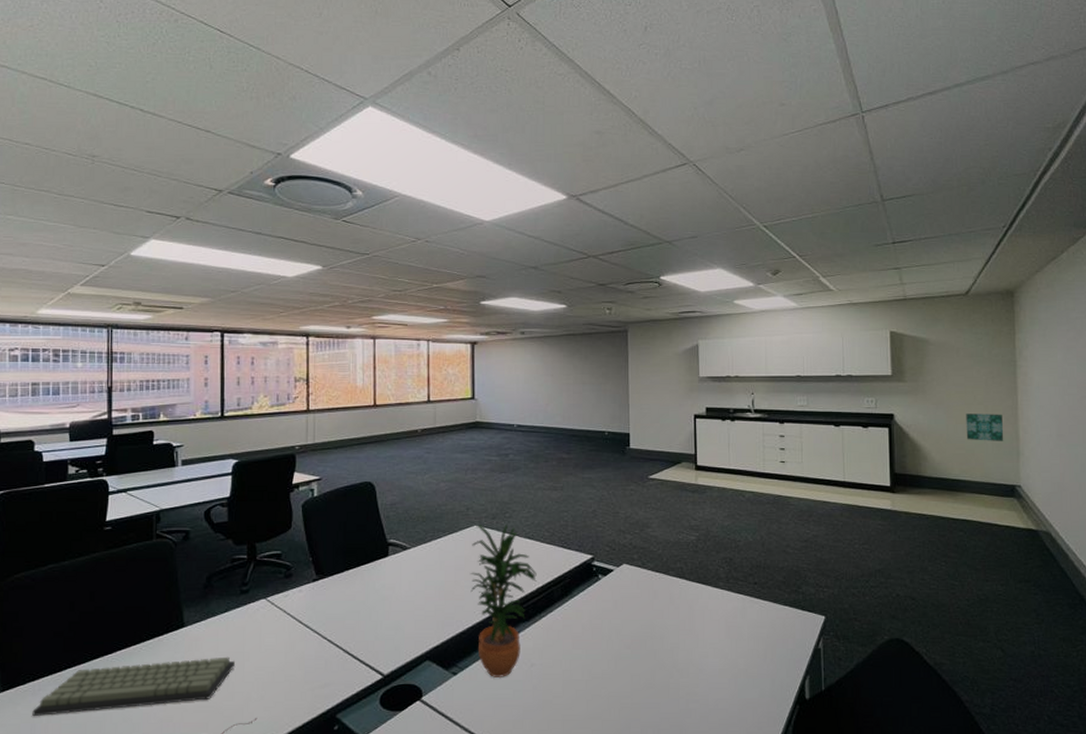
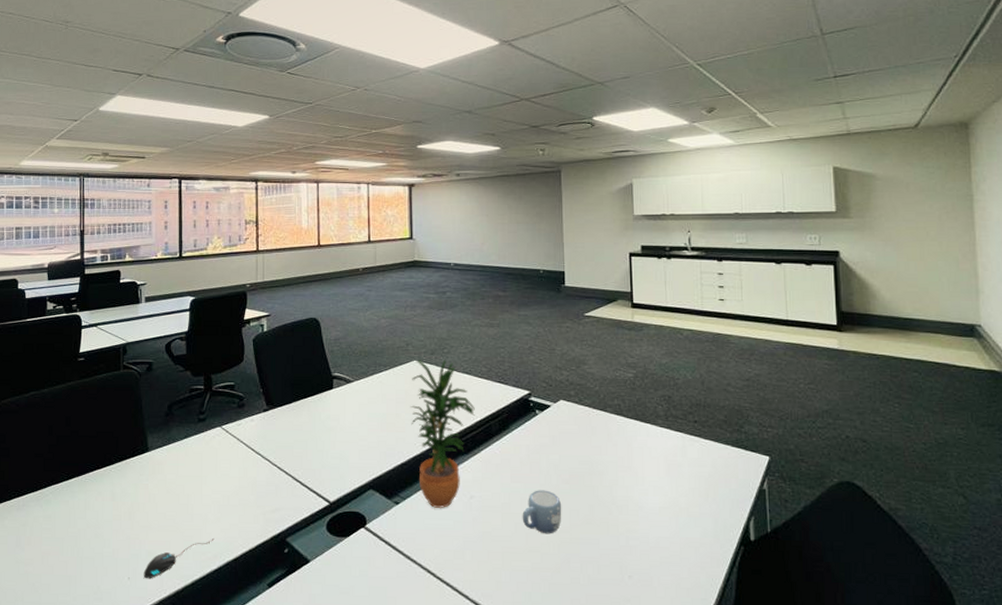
keyboard: present [32,656,236,716] -> none [17,480,194,529]
mug: none [583,656,623,700] -> present [522,490,562,534]
wall art: present [966,414,1004,441] -> none [918,250,961,279]

